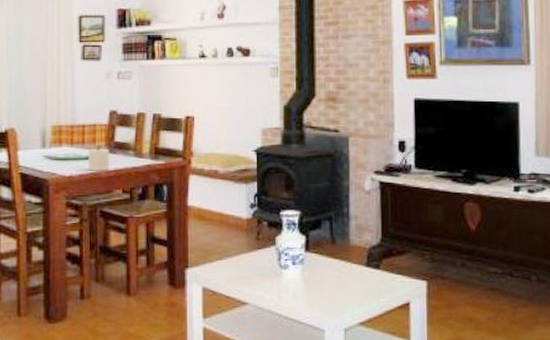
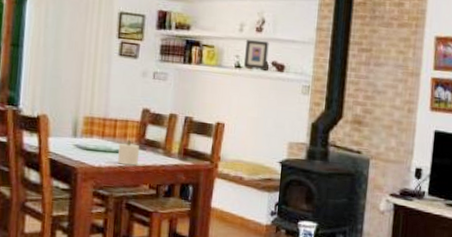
picture frame: none [207,27,232,57] -> present [243,40,269,70]

